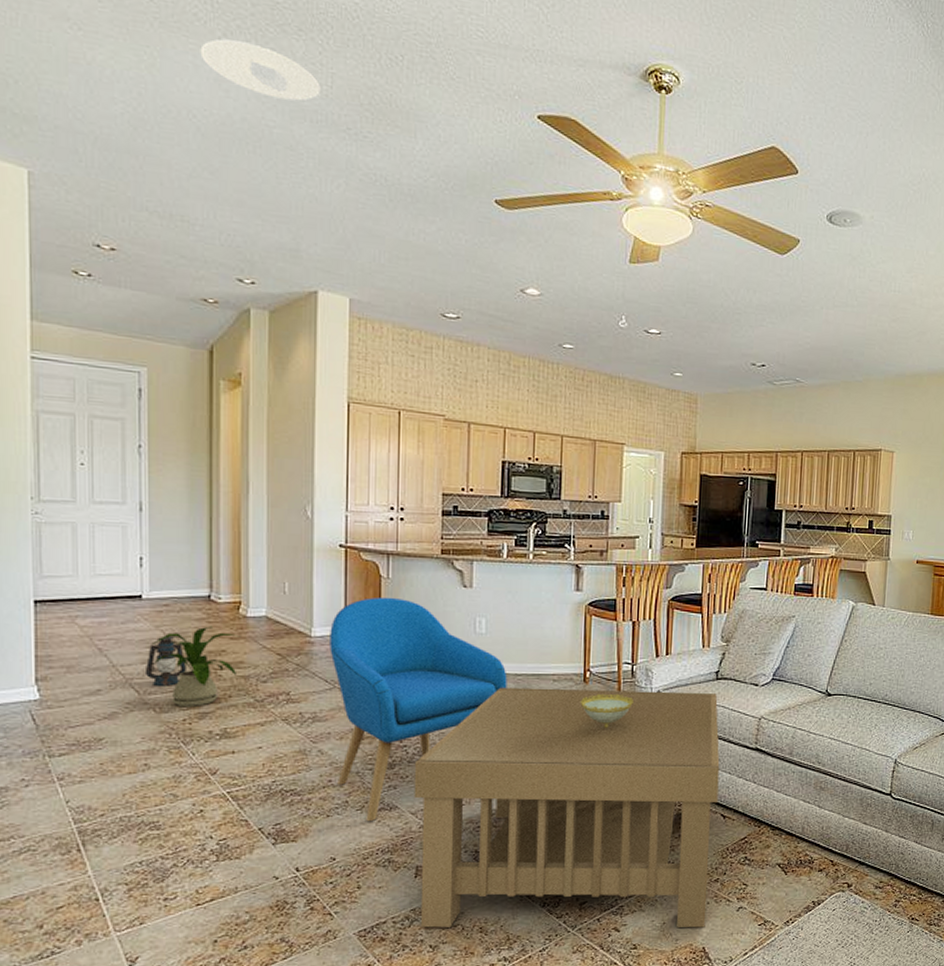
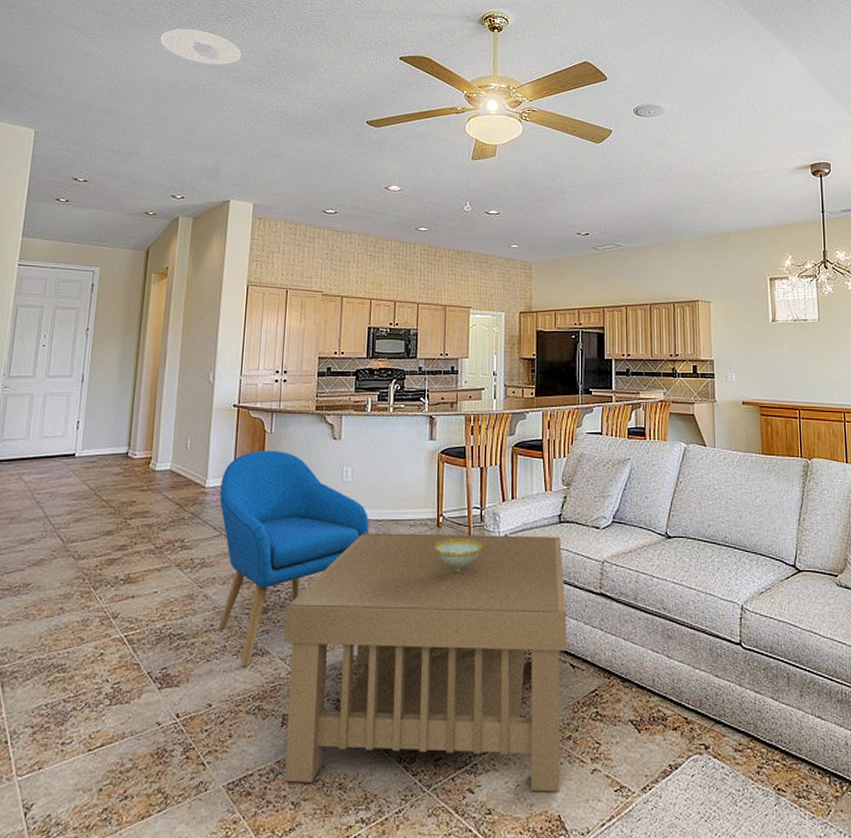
lantern: present [144,635,186,686] -> none [69,489,103,535]
house plant: present [151,626,241,706] -> none [77,479,149,553]

